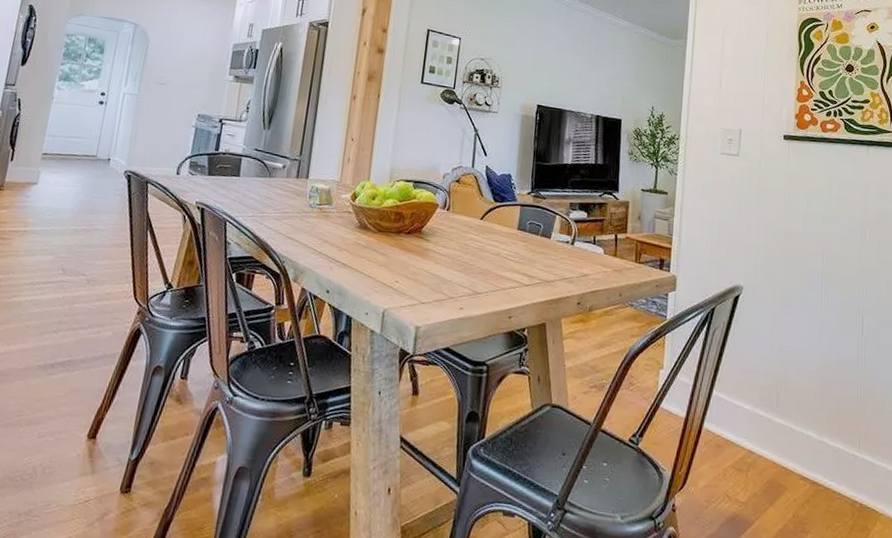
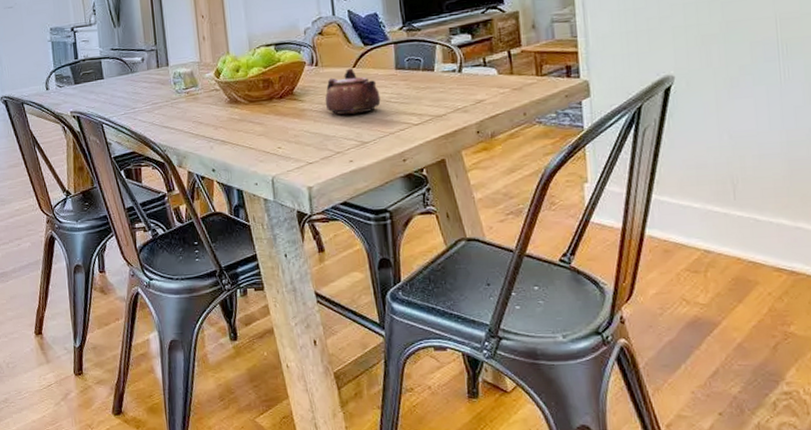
teapot: none [448,219,500,265] -> present [325,68,381,115]

